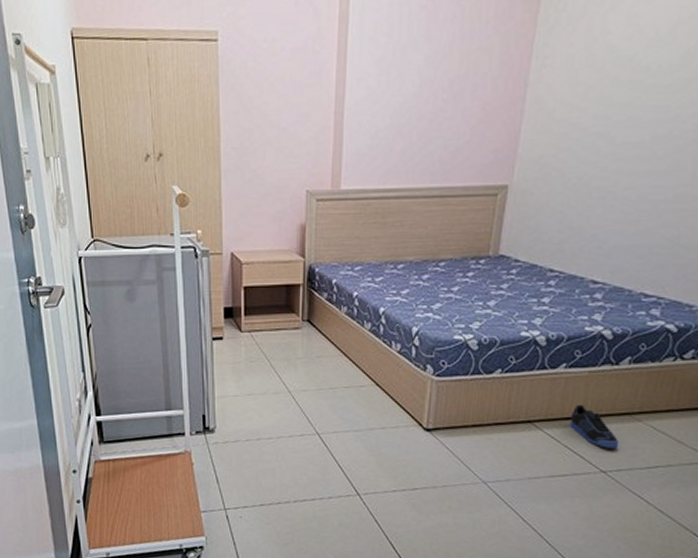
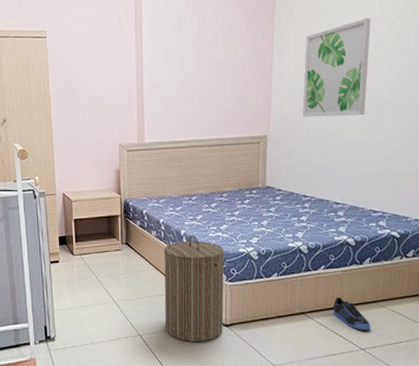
laundry hamper: none [349,313,434,448] -> present [163,234,225,342]
wall art: none [561,13,684,161] -> present [302,17,371,118]

